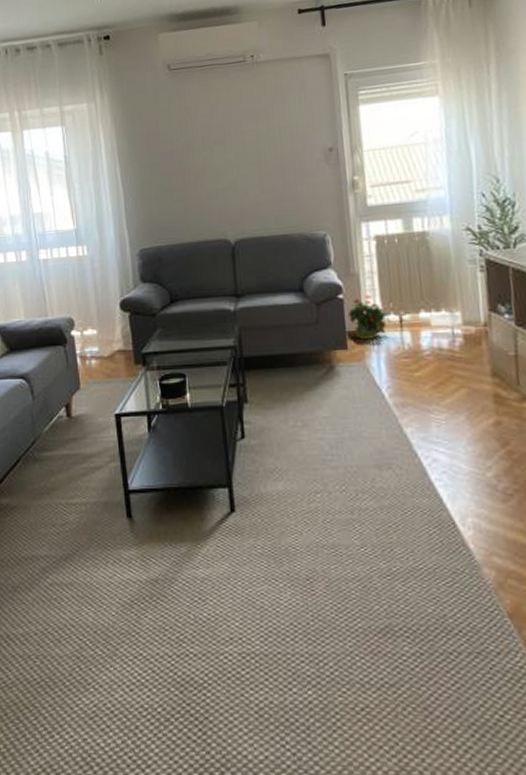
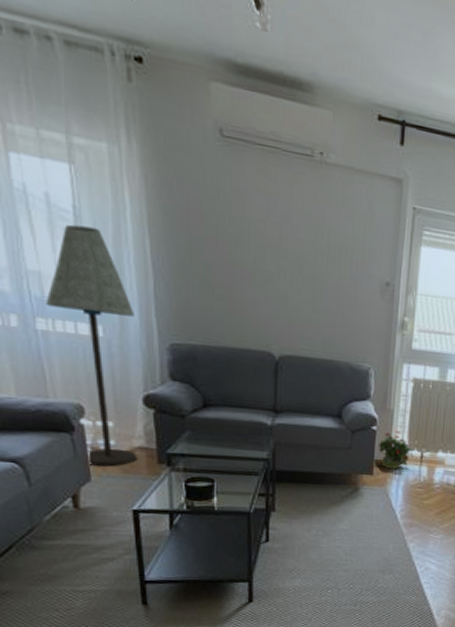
floor lamp: none [46,168,117,374] -> present [45,224,136,467]

